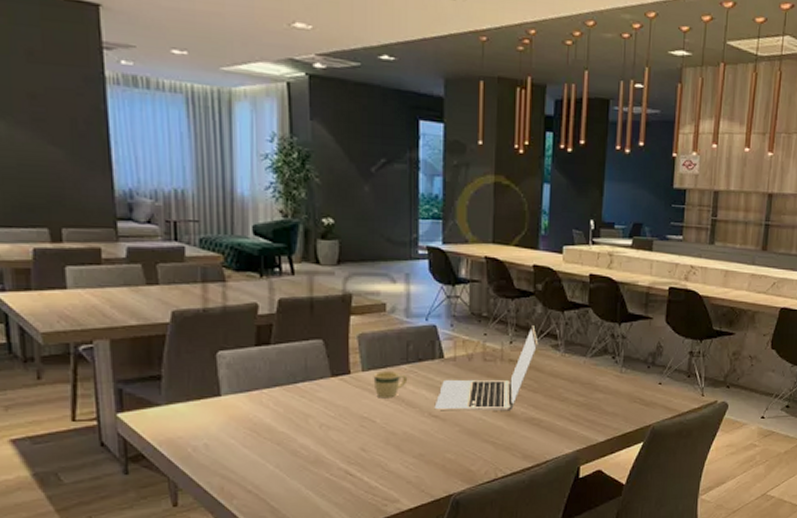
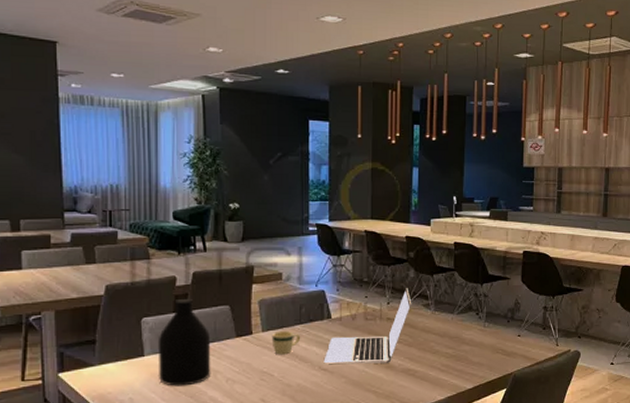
bottle: none [238,329,302,432] -> present [158,298,211,386]

